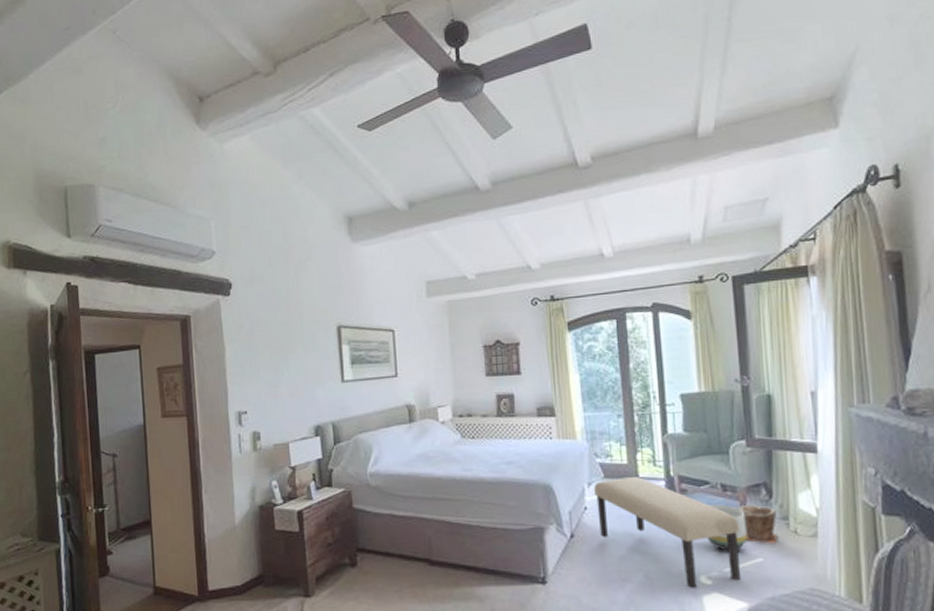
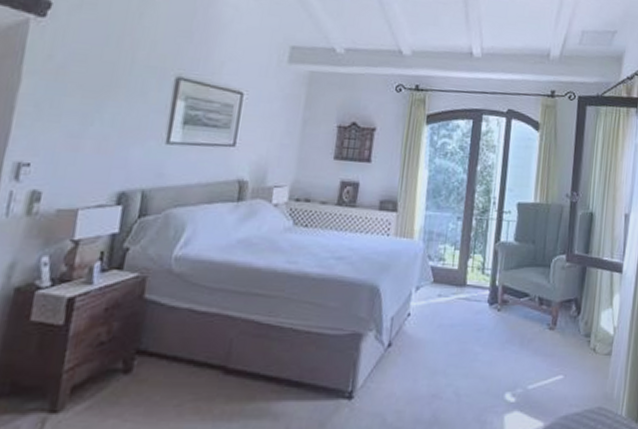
bench: present [594,476,742,588] -> none [418,283,549,406]
planter: present [707,505,747,551] -> none [518,318,555,367]
plant pot: present [737,505,778,544] -> none [549,320,581,361]

